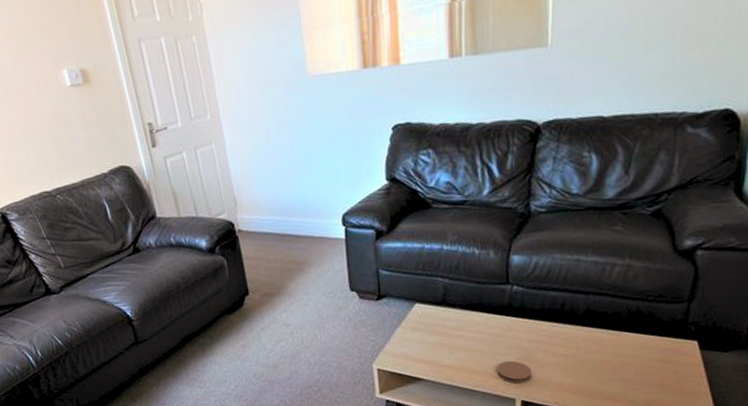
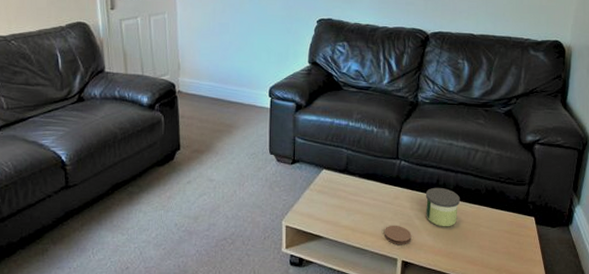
candle: none [547,313,593,360] -> present [425,187,460,227]

